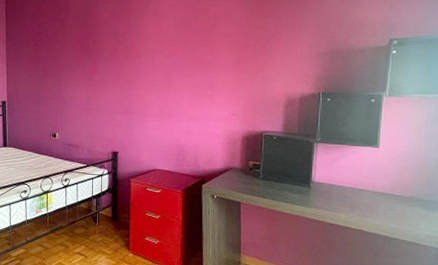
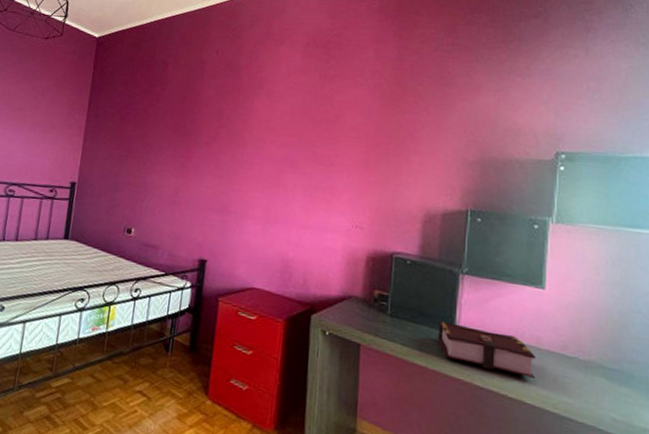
book: none [298,179,372,213] -> present [437,321,537,378]

